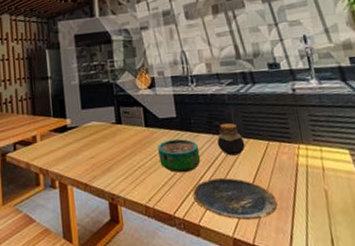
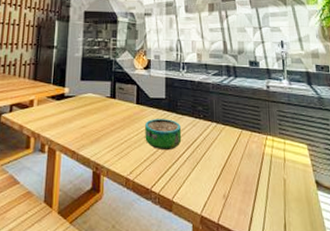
plate: present [193,178,278,220] -> none [171,159,243,199]
jar: present [217,123,245,156] -> none [197,110,222,140]

